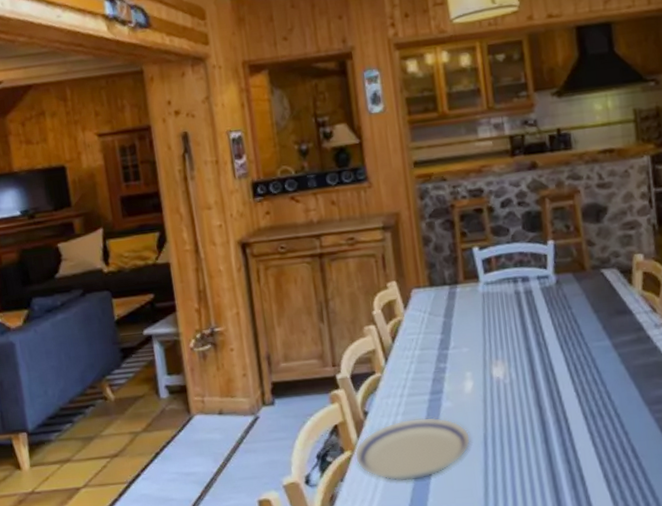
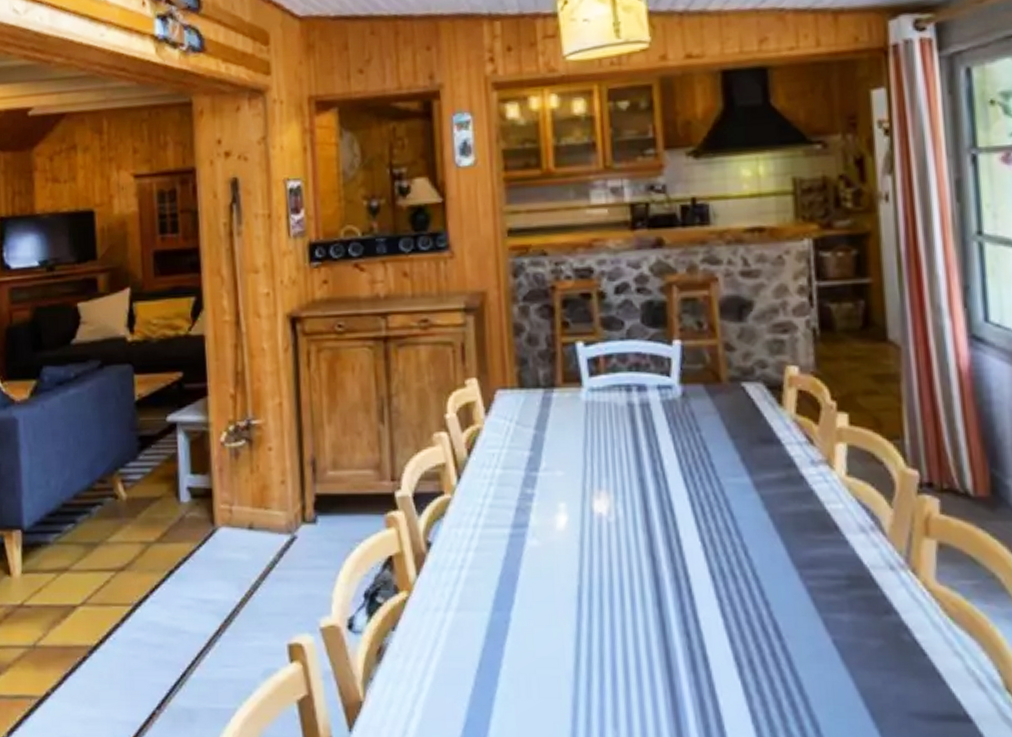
plate: present [354,416,471,482] -> none [411,556,561,638]

